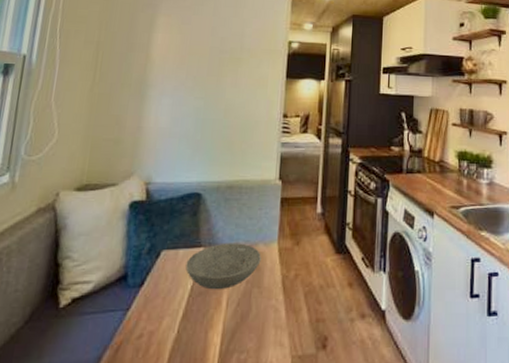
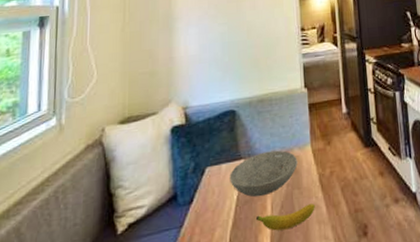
banana: none [208,306,274,329] -> present [255,203,315,231]

